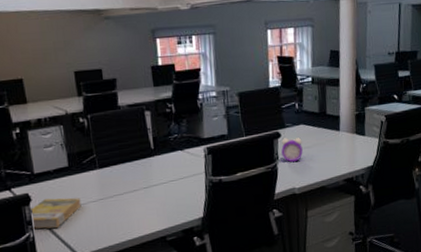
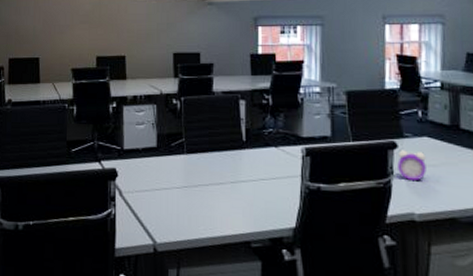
book: present [31,197,82,229] -> none [114,177,165,210]

